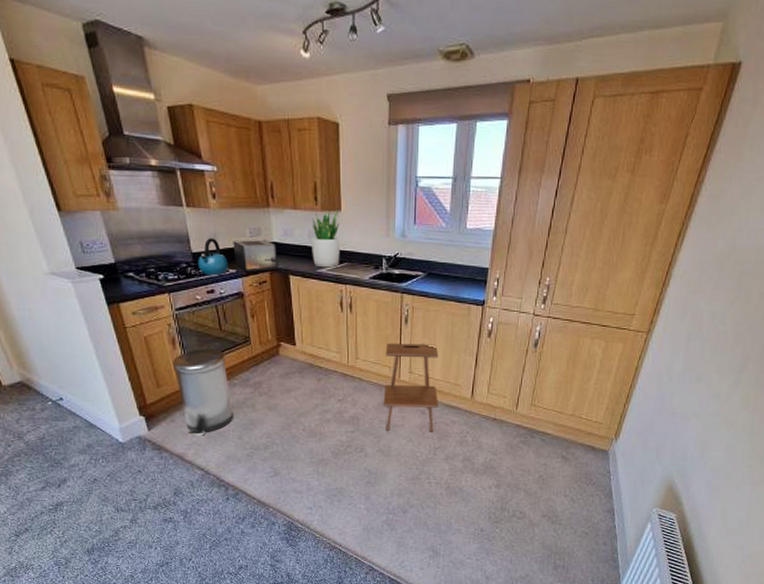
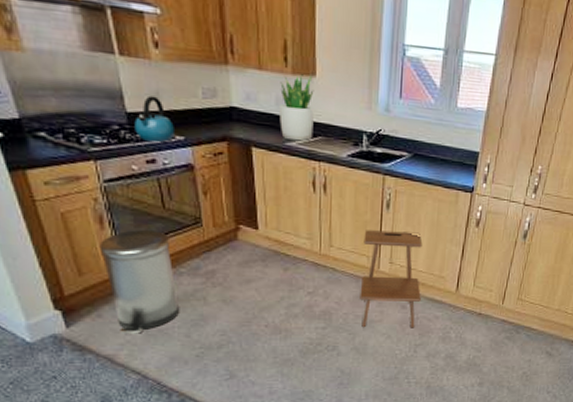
toaster: present [233,239,278,273] -> none [181,101,238,142]

